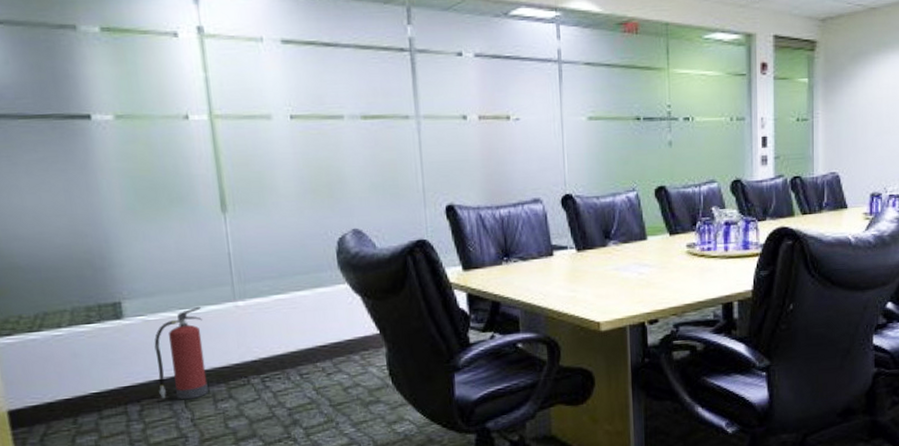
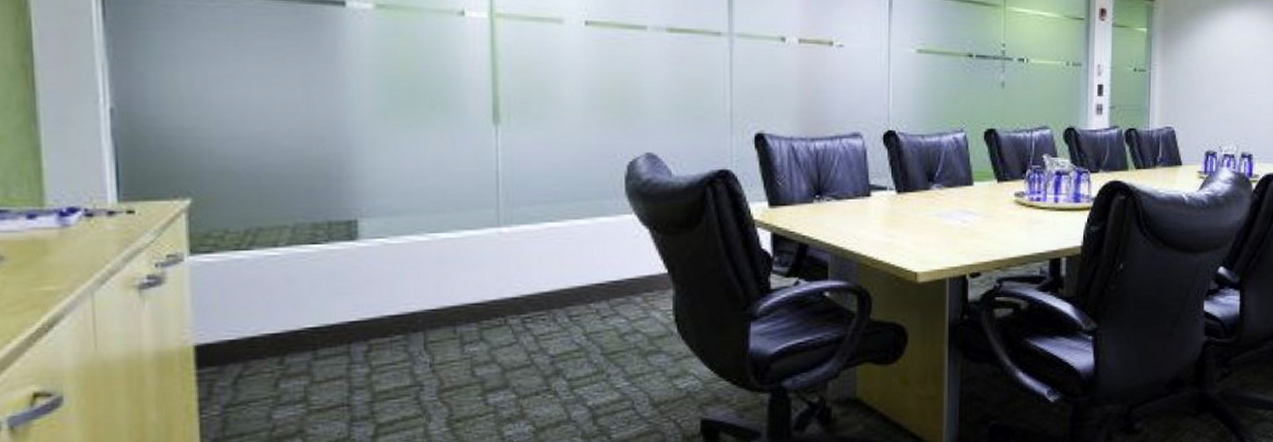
fire extinguisher: present [154,306,209,400] -> none [393,230,456,341]

